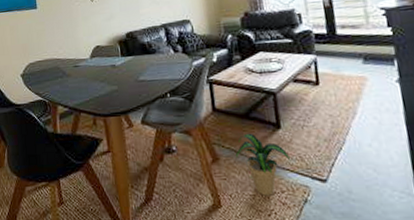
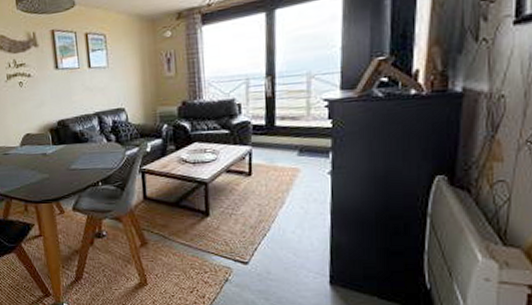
potted plant: present [235,133,291,196] -> none [163,220,217,276]

